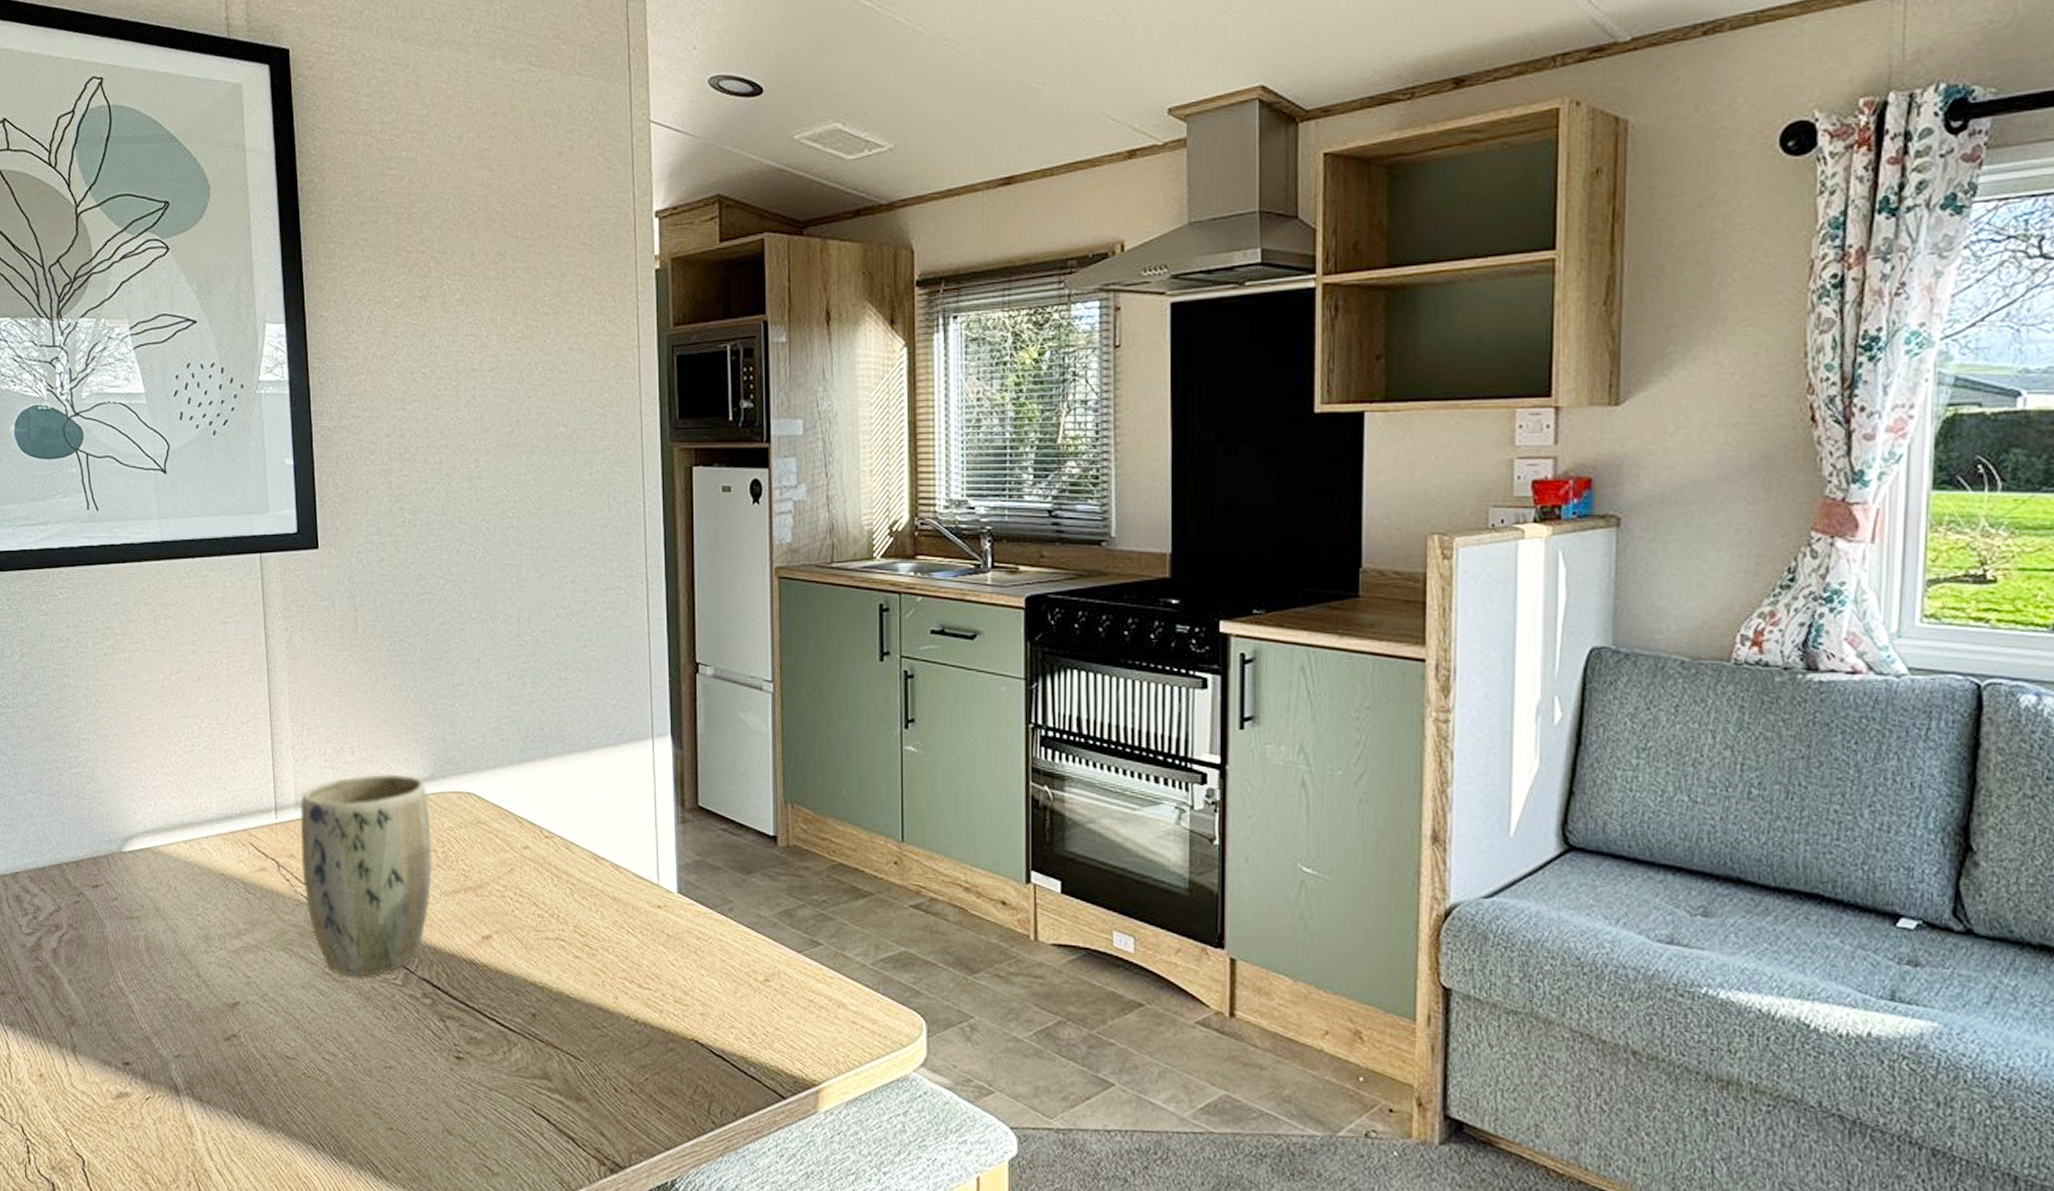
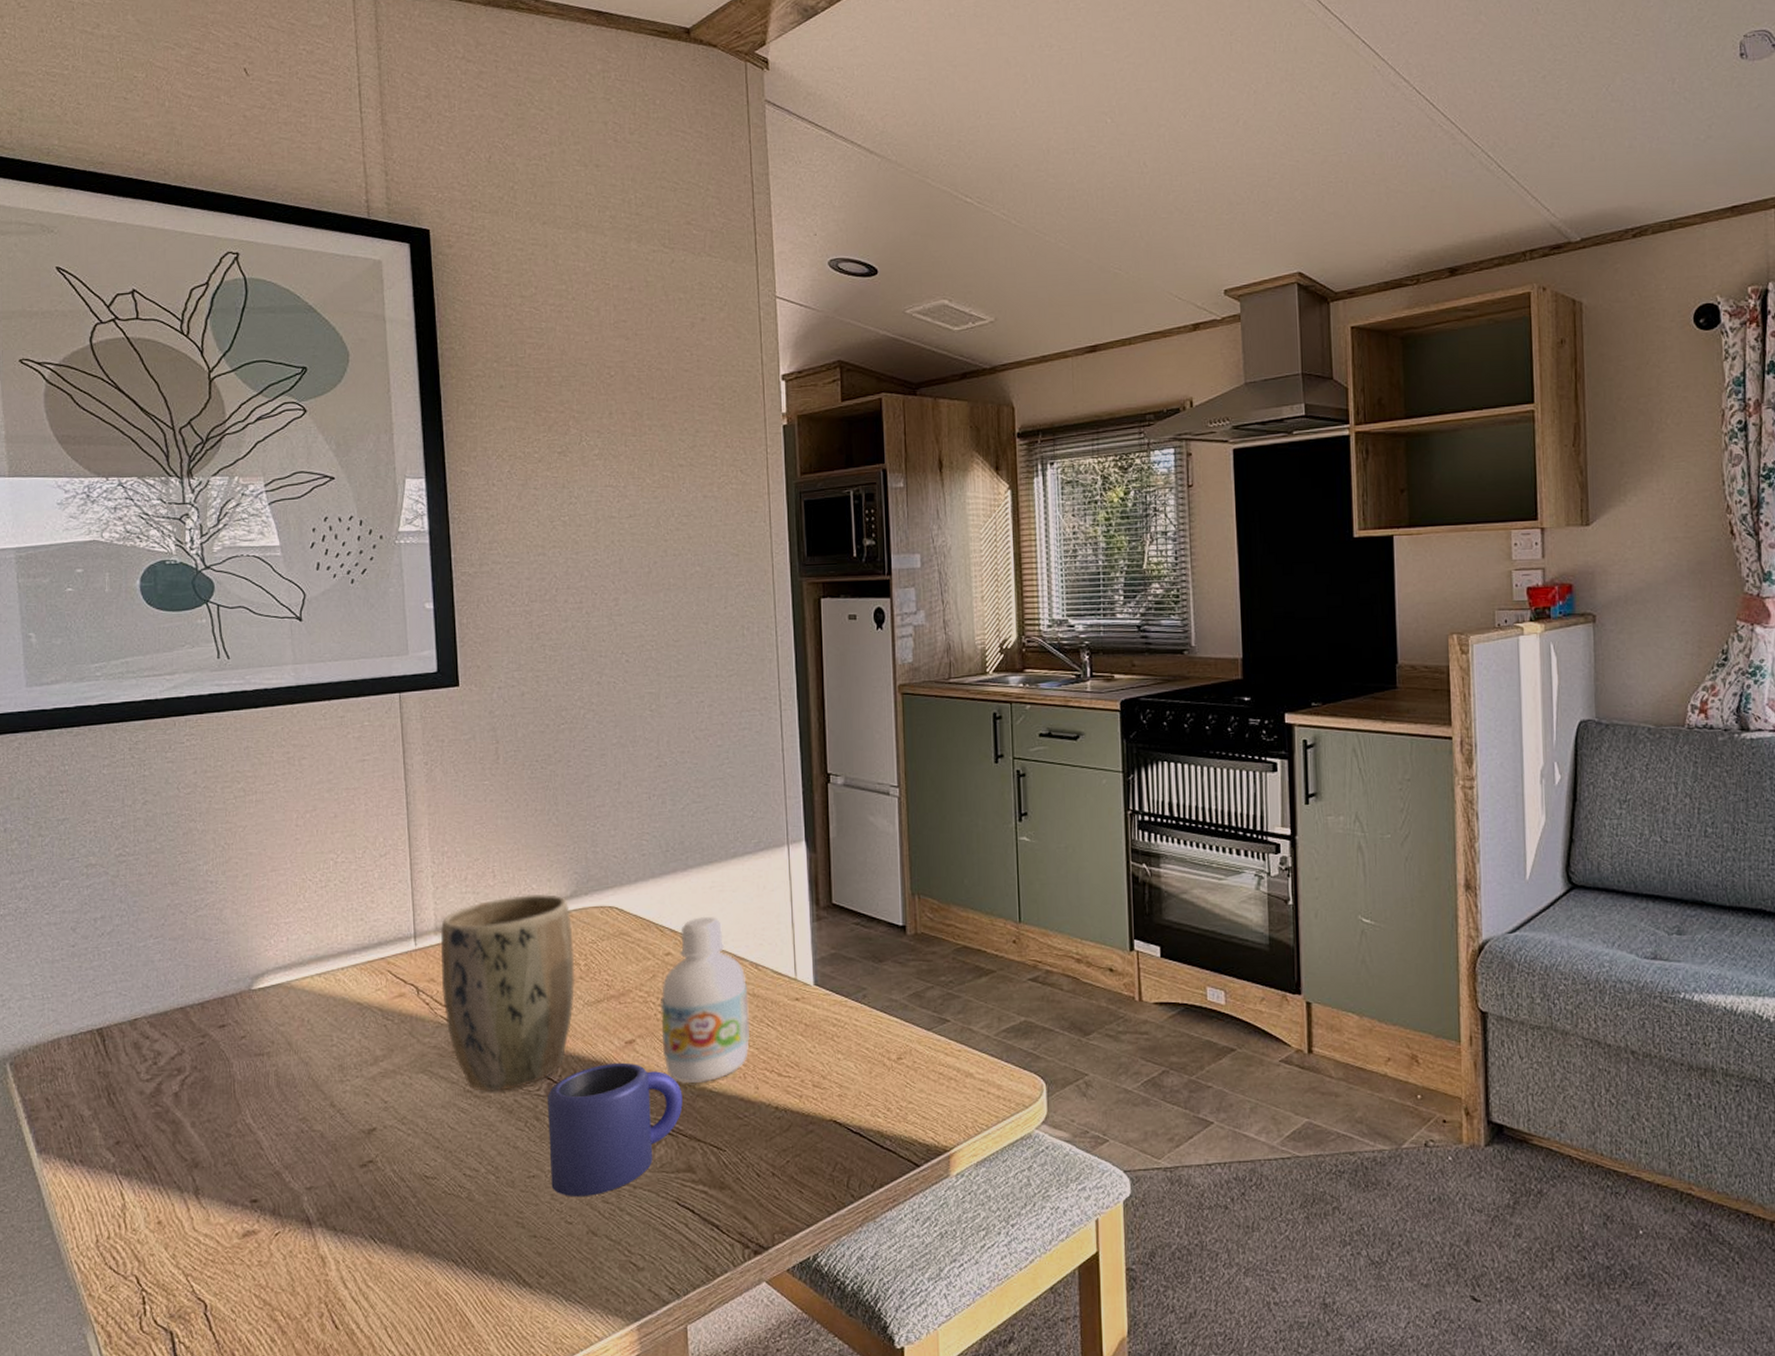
mug: none [405,957,540,1094] -> present [548,1062,683,1198]
bottle: none [518,809,610,987] -> present [661,916,750,1083]

